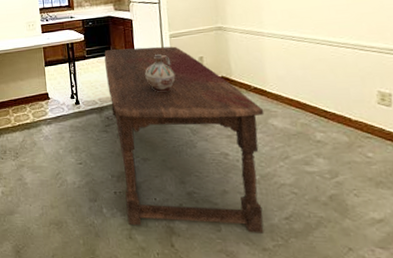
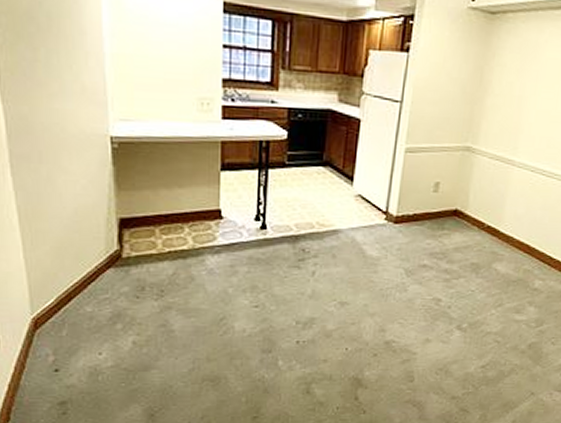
dining table: present [104,46,265,233] -> none [308,158,491,382]
ceramic jug: present [145,54,176,93] -> none [363,173,402,224]

